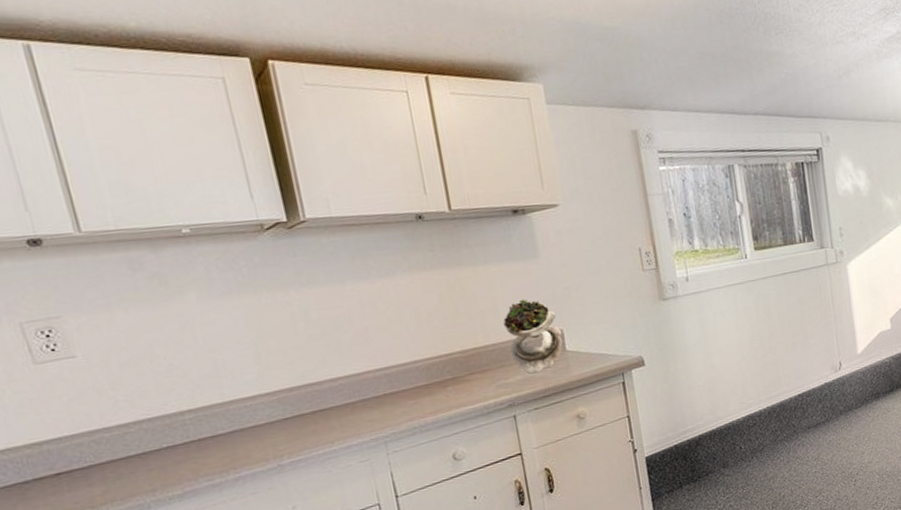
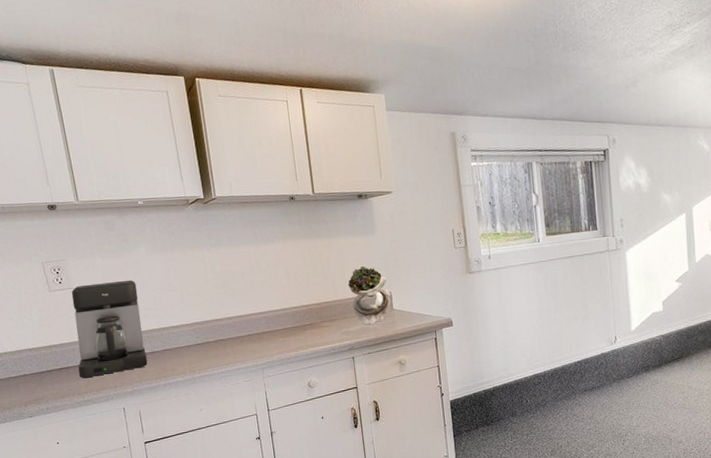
coffee maker: none [73,338,207,484] -> present [71,280,148,378]

